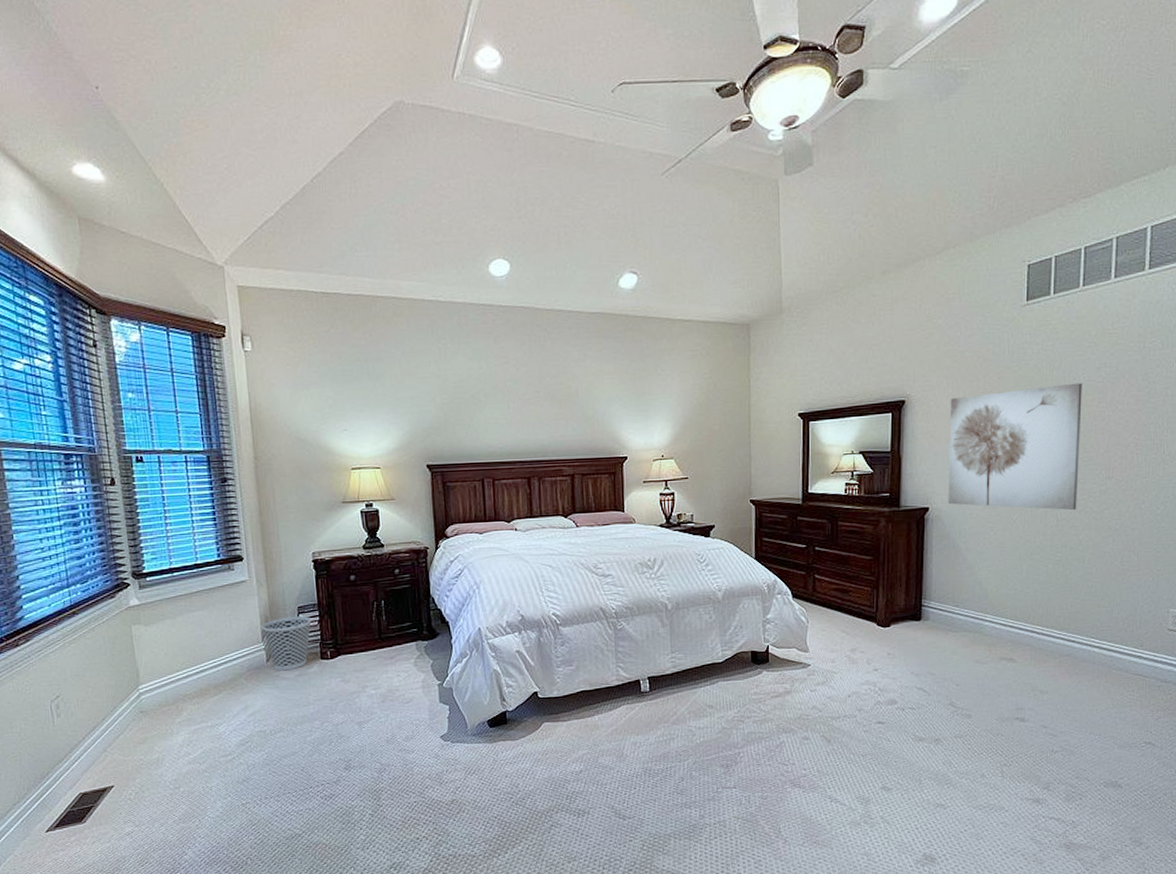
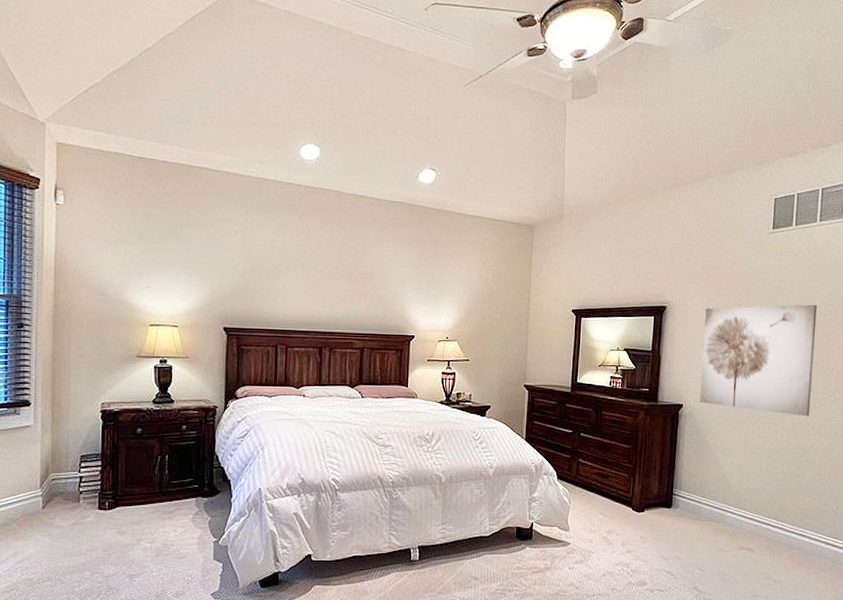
wastebasket: present [261,616,312,671] -> none [41,464,94,519]

